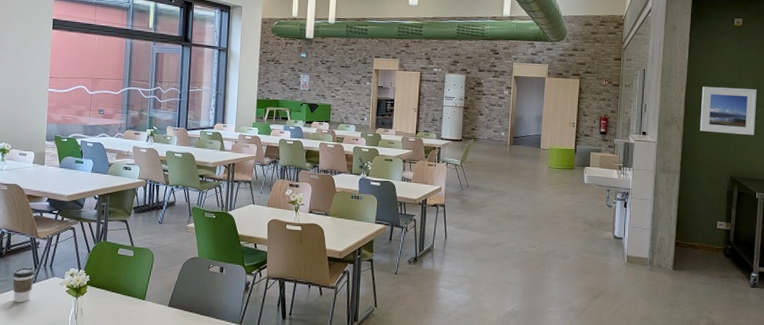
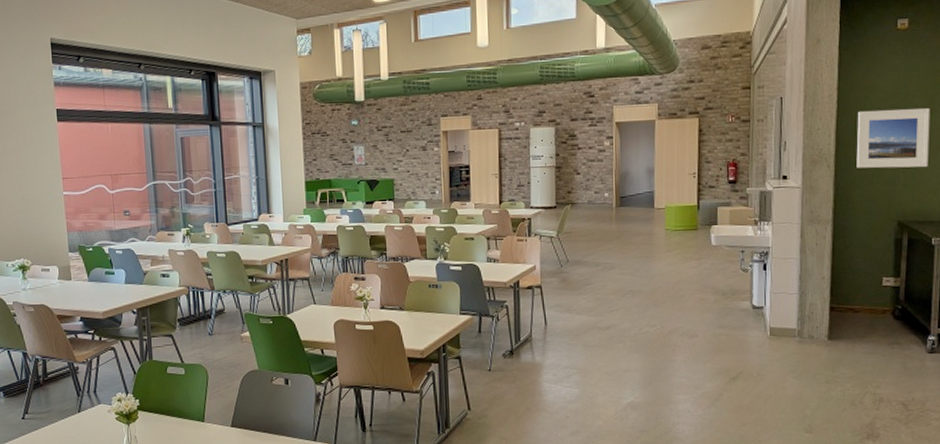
coffee cup: present [12,267,35,302] -> none [54,395,78,434]

